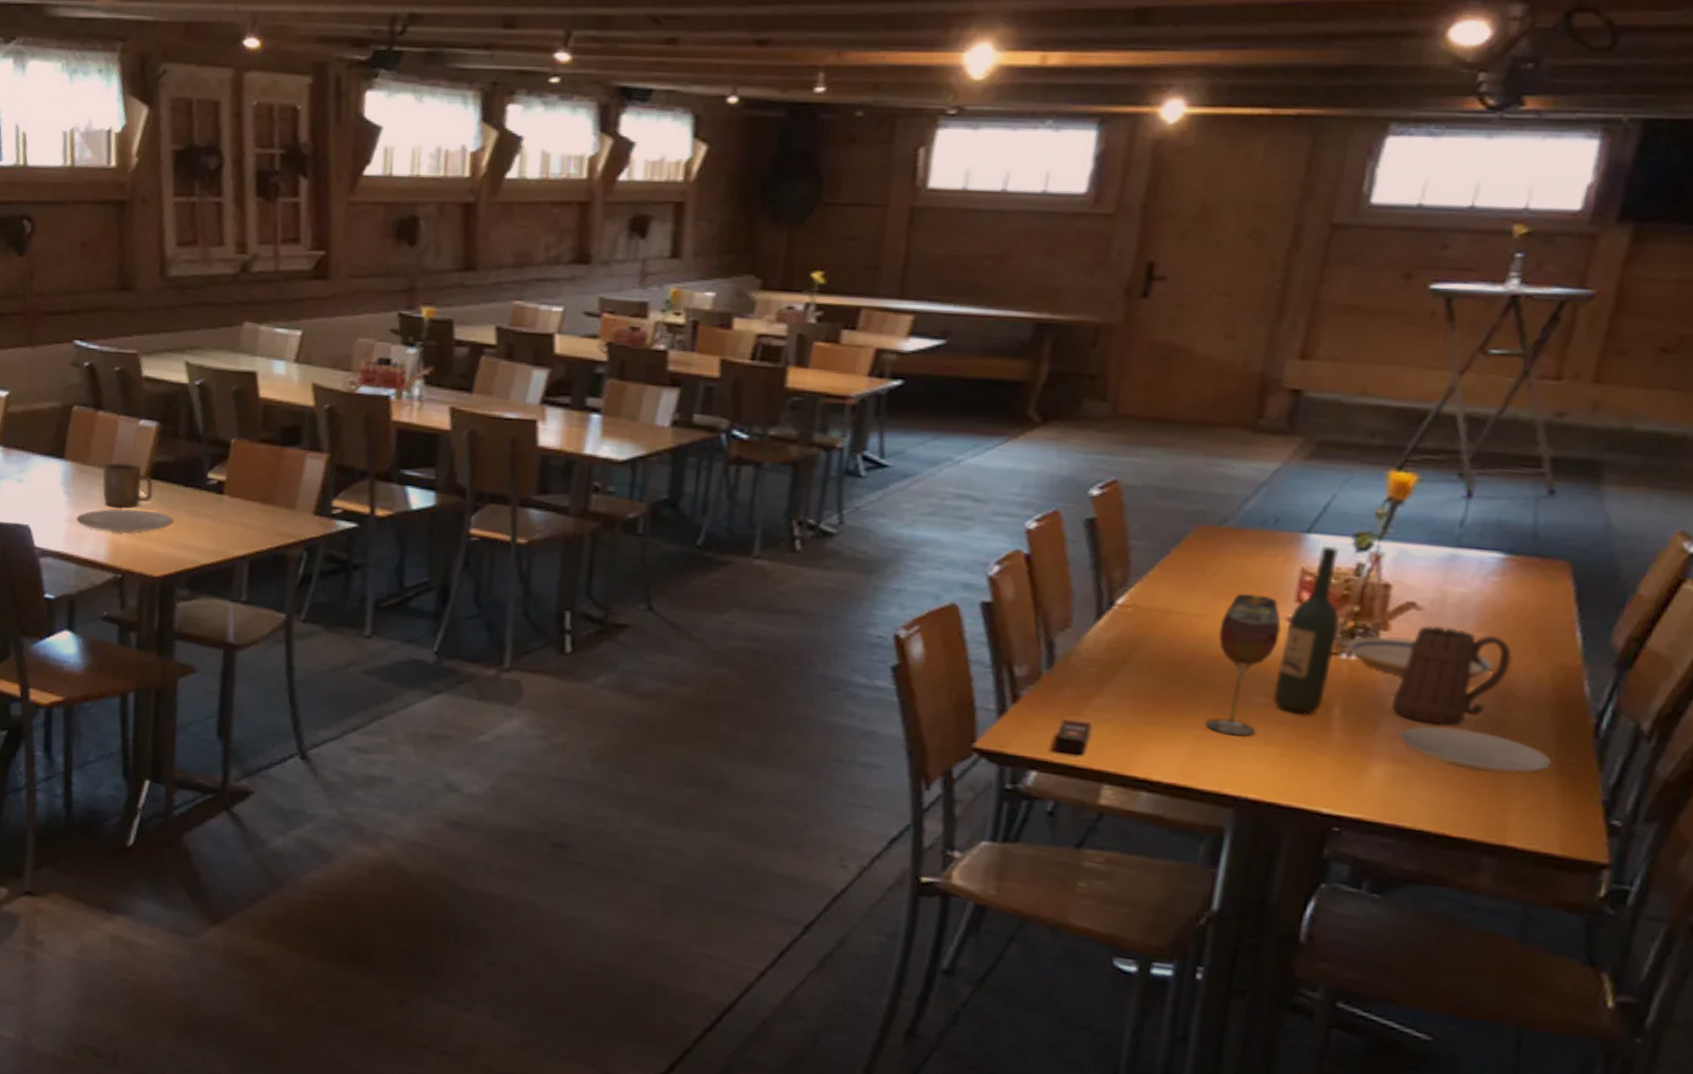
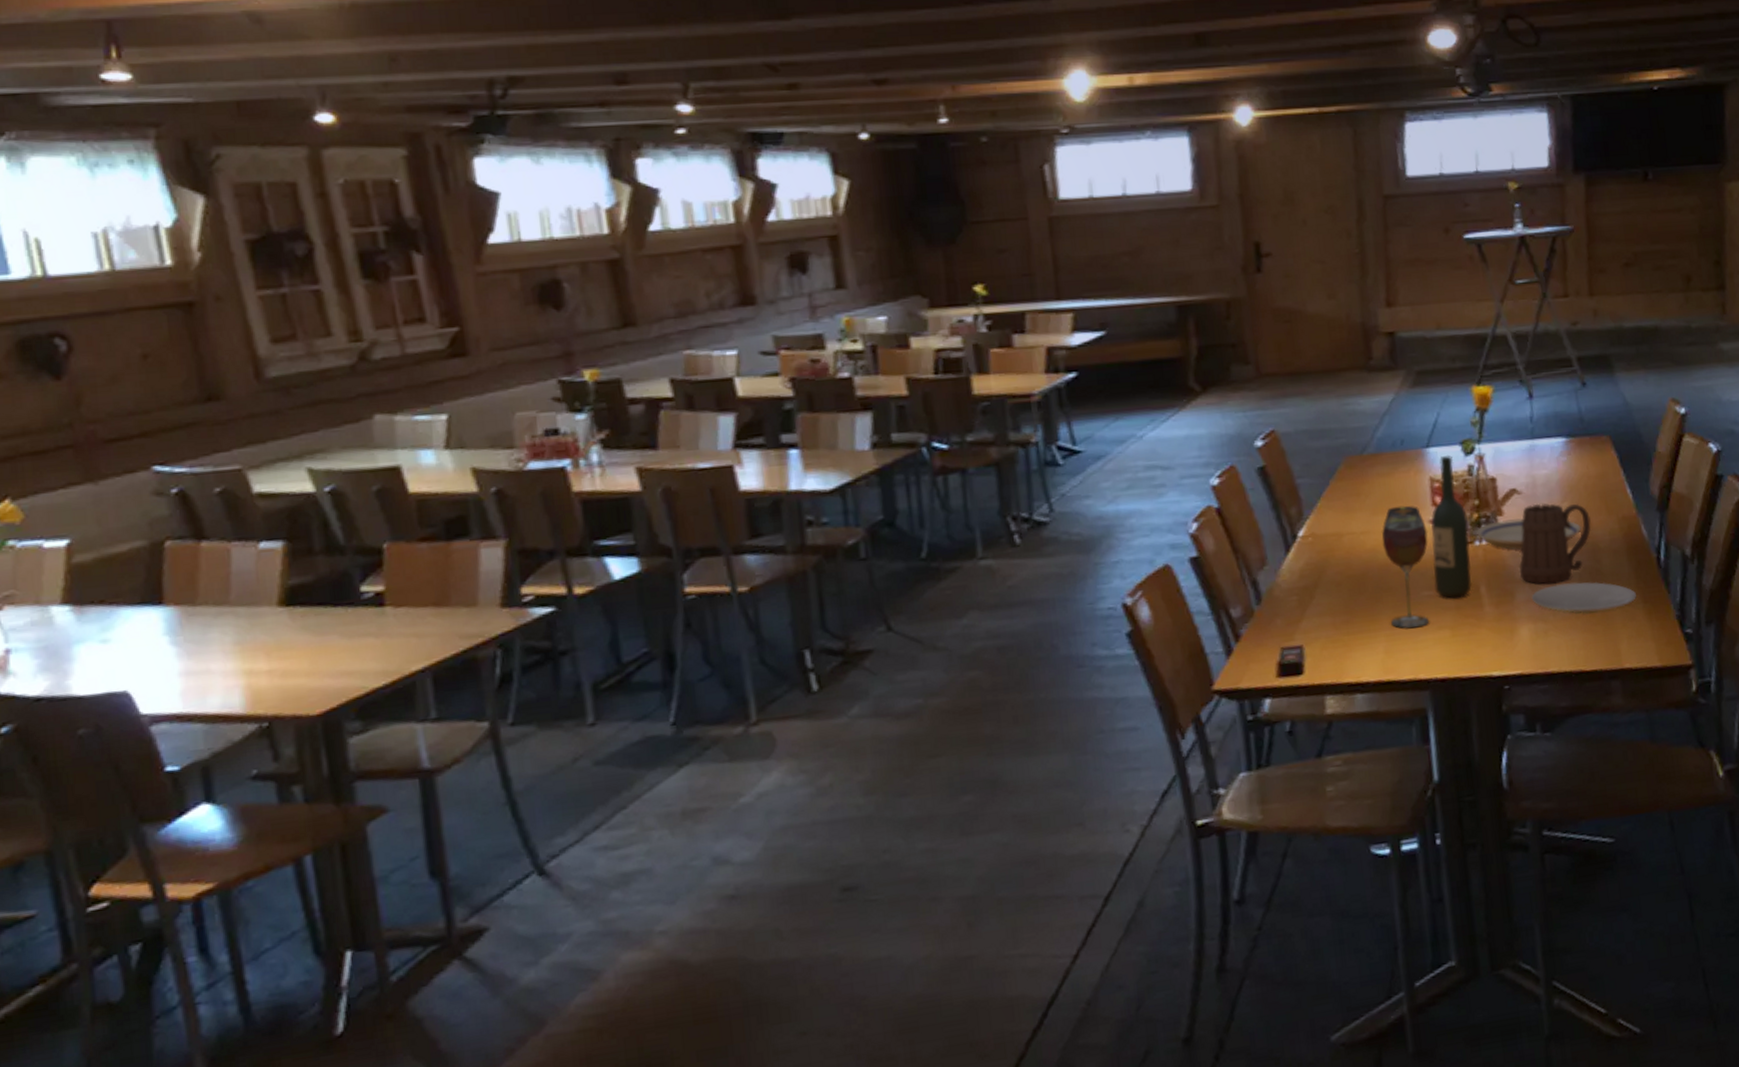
plate: present [76,509,175,533] -> none [193,642,328,679]
mug: present [102,462,153,509] -> none [219,593,293,649]

